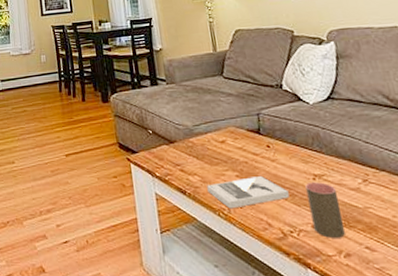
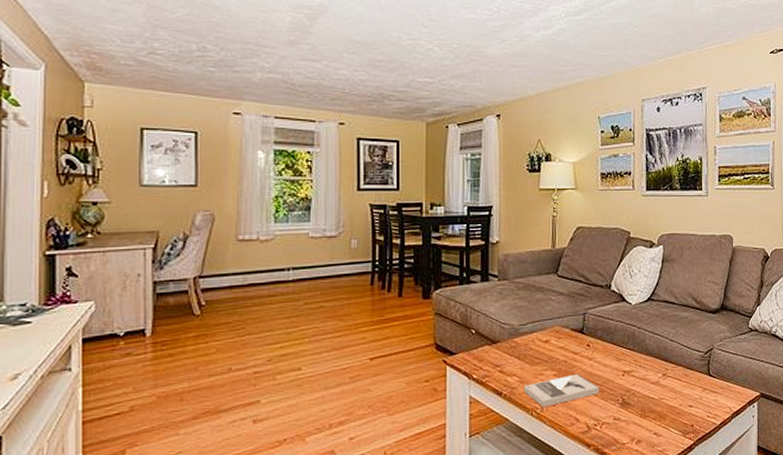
cup: present [305,182,345,238] -> none [615,378,641,428]

